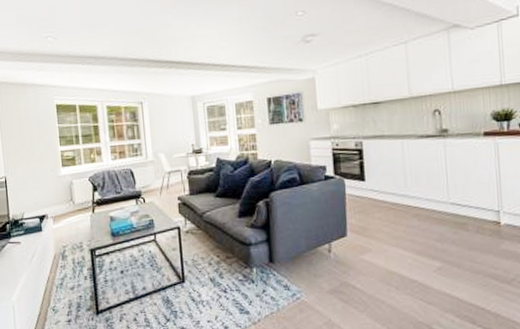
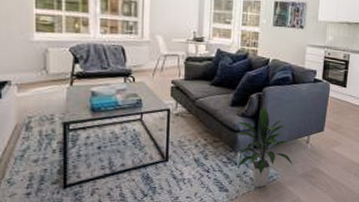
indoor plant: none [247,214,318,308] -> present [235,106,294,188]

